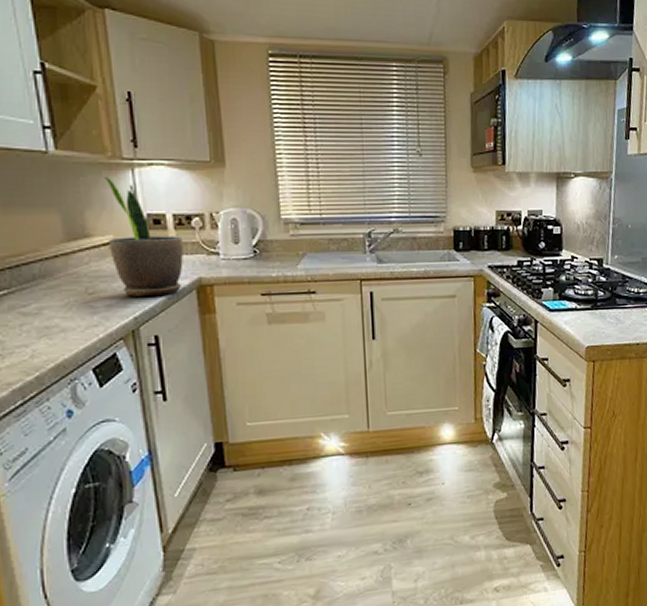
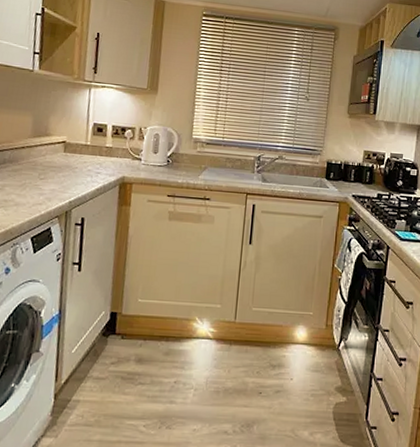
potted plant: present [104,177,183,297] -> none [62,93,116,187]

